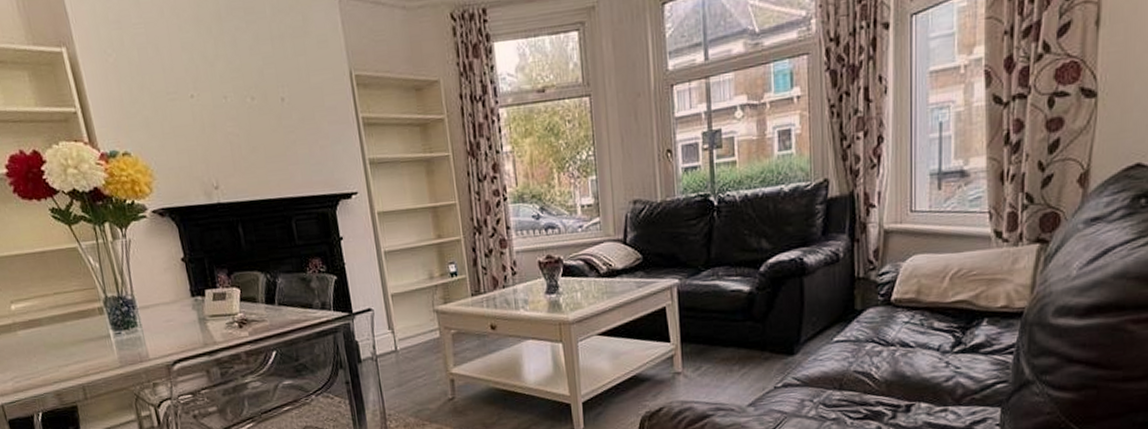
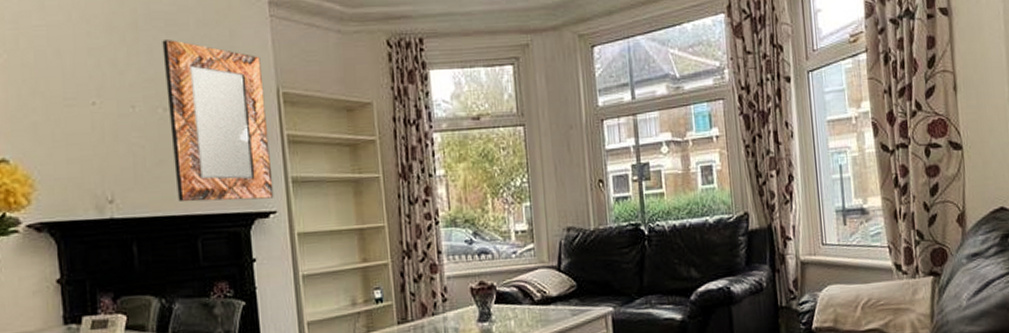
home mirror: none [243,28,354,186] -> present [162,40,274,202]

